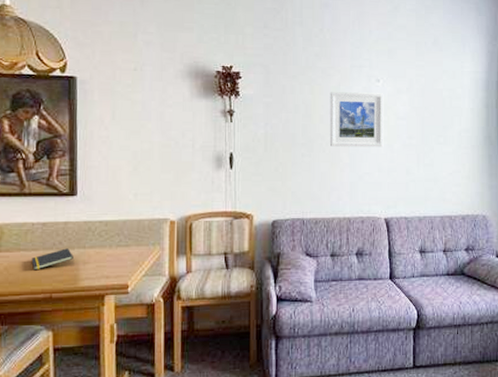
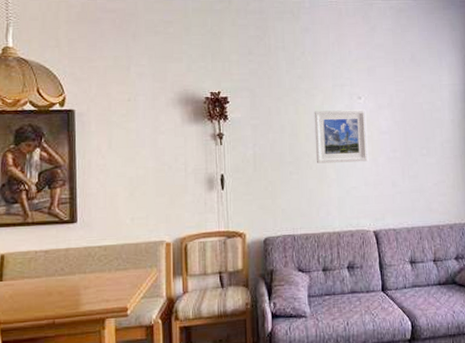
notepad: present [31,248,75,271] -> none [35,274,76,297]

